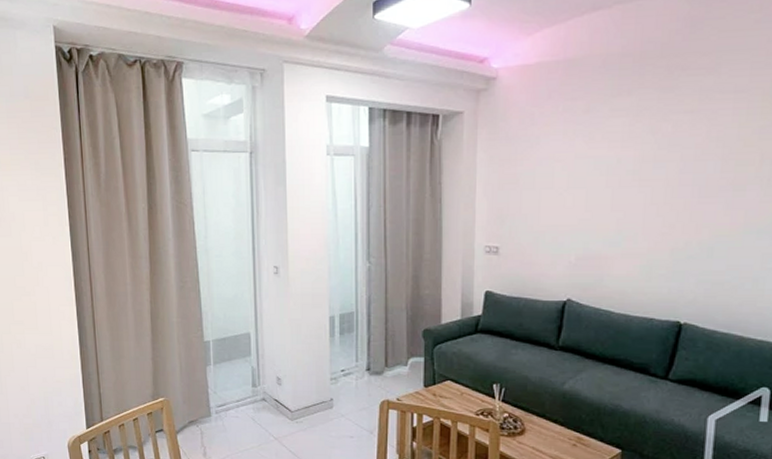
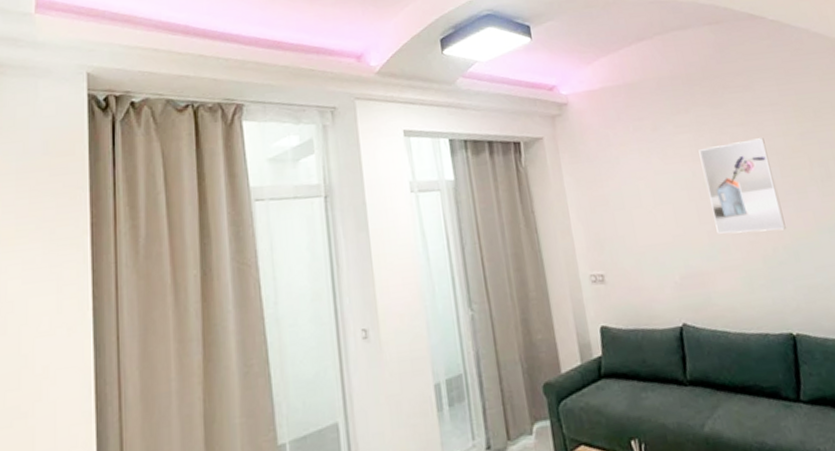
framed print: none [628,128,713,226] -> present [698,138,786,234]

